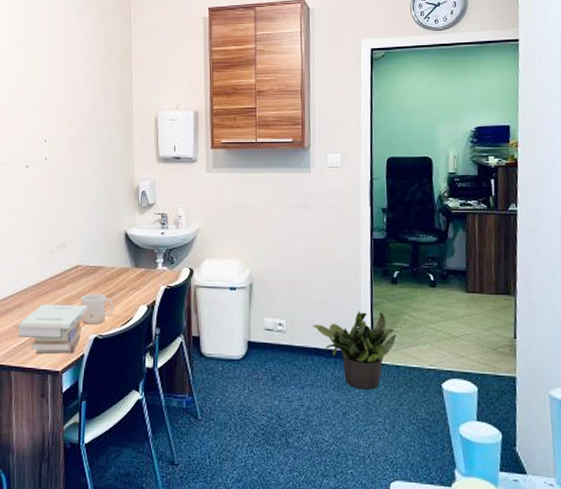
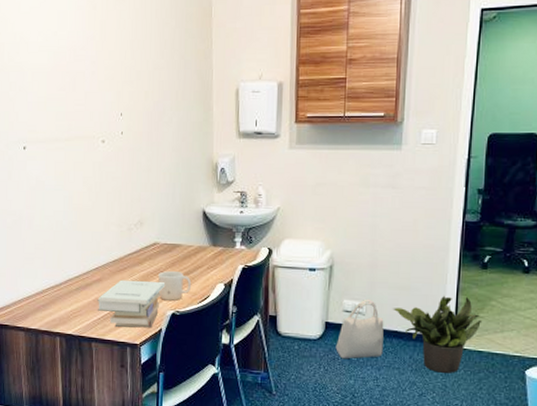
handbag: none [259,316,305,379] -> present [335,298,384,359]

